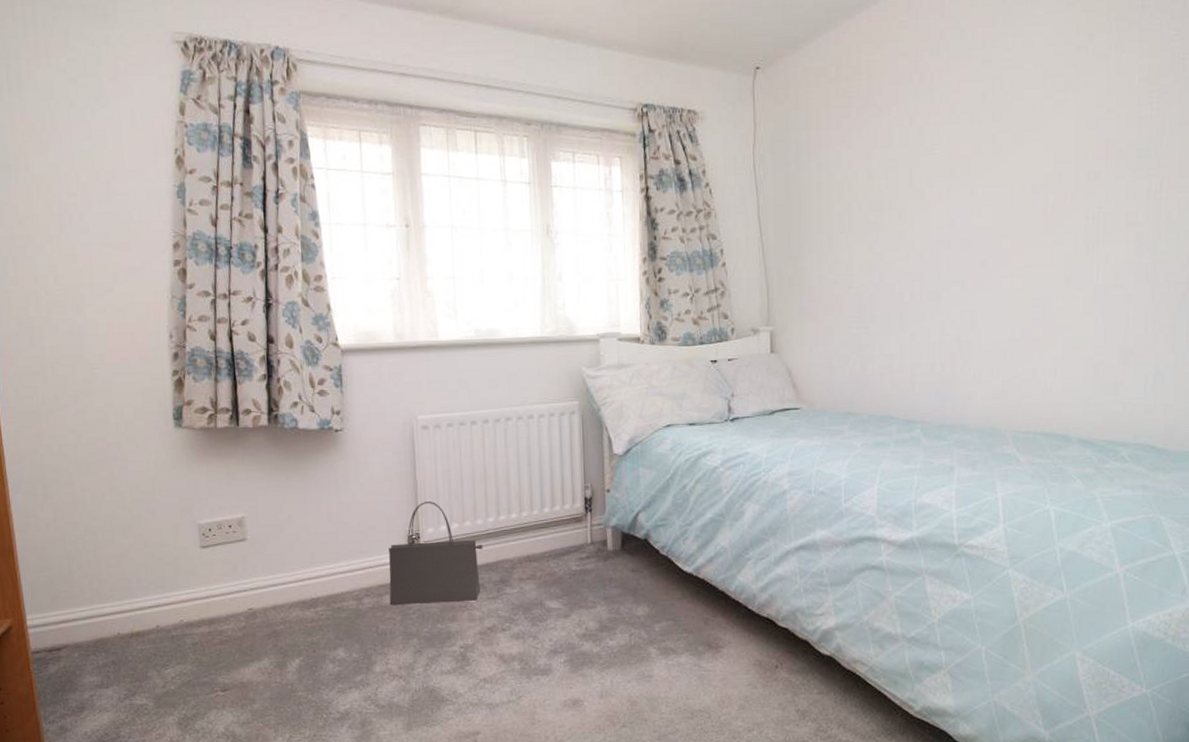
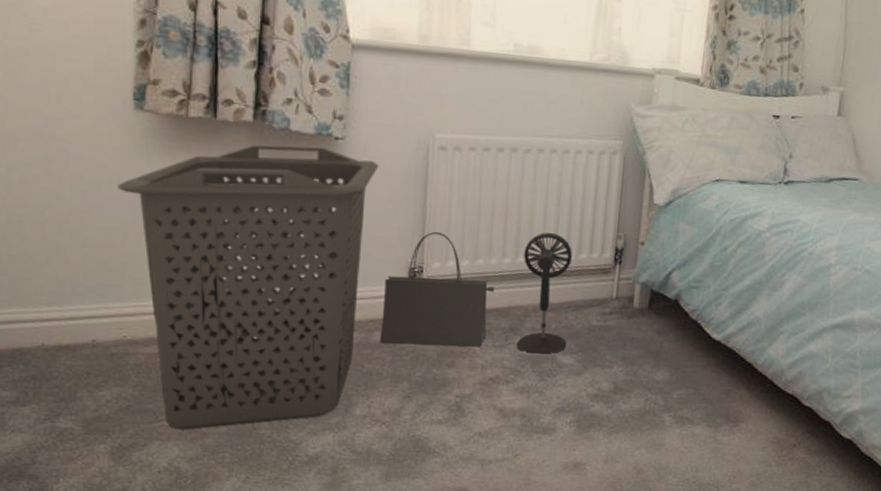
laundry basket: none [166,439,374,698] -> present [117,145,379,430]
standing fan: none [505,490,552,601] -> present [516,232,573,354]

